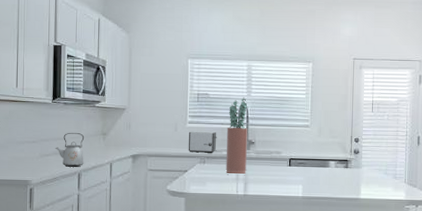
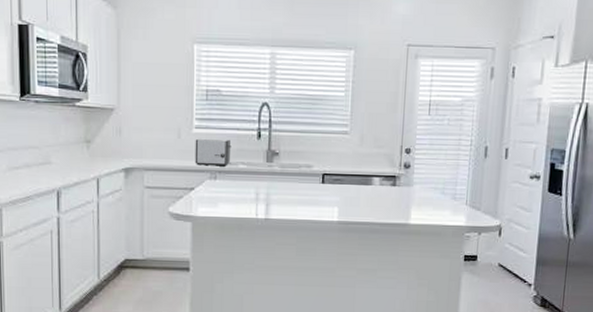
kettle: present [55,132,85,167] -> none [26,139,64,183]
vase: present [225,97,248,176] -> none [242,94,271,195]

